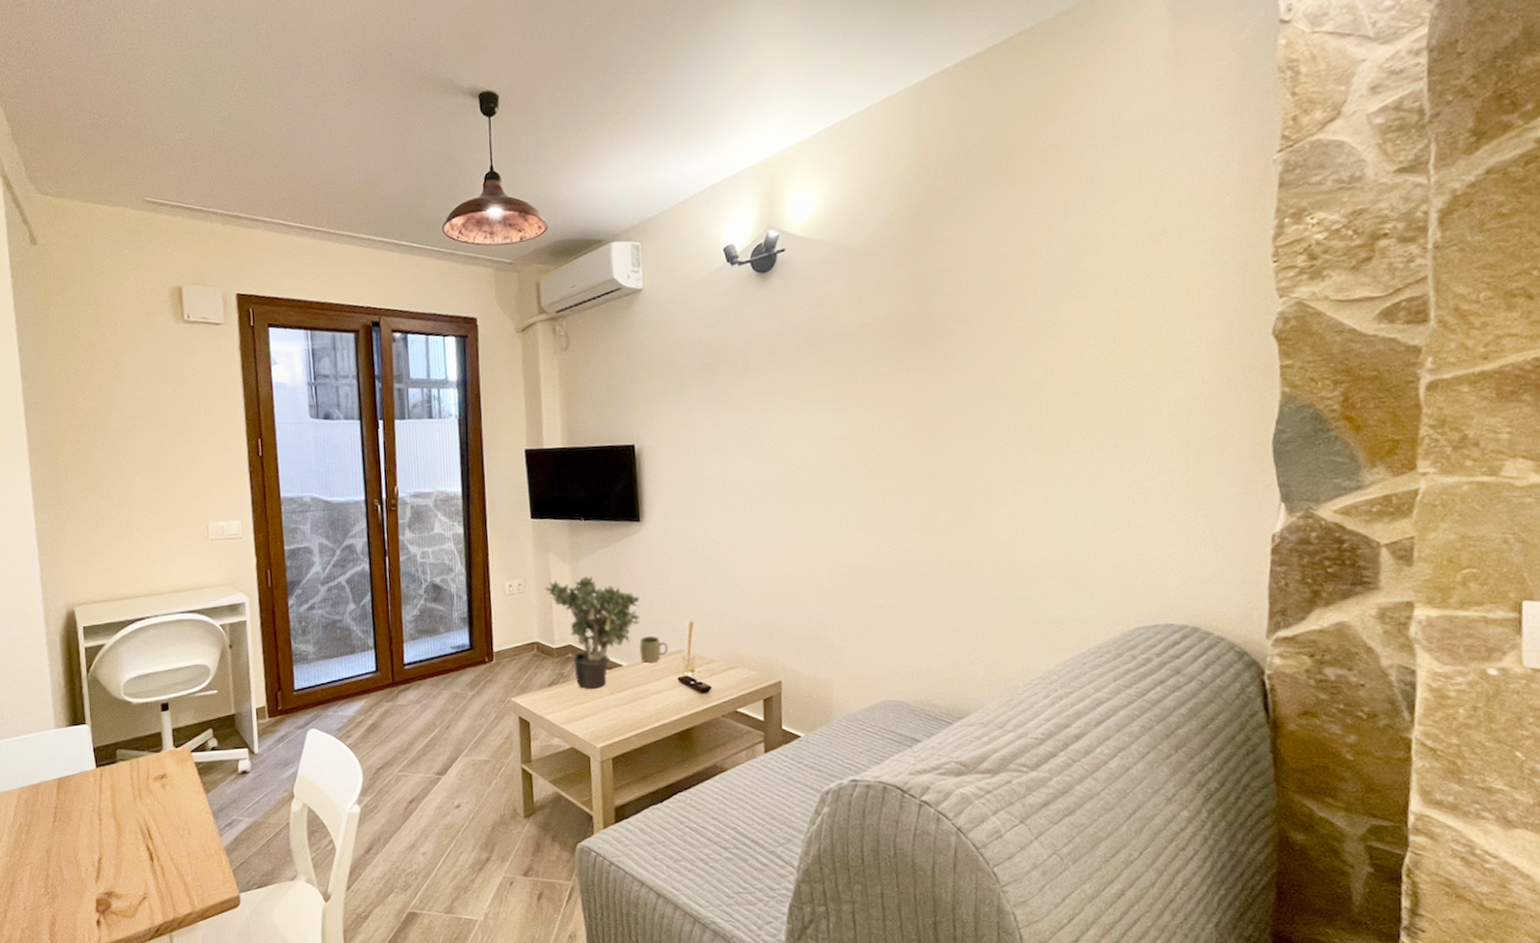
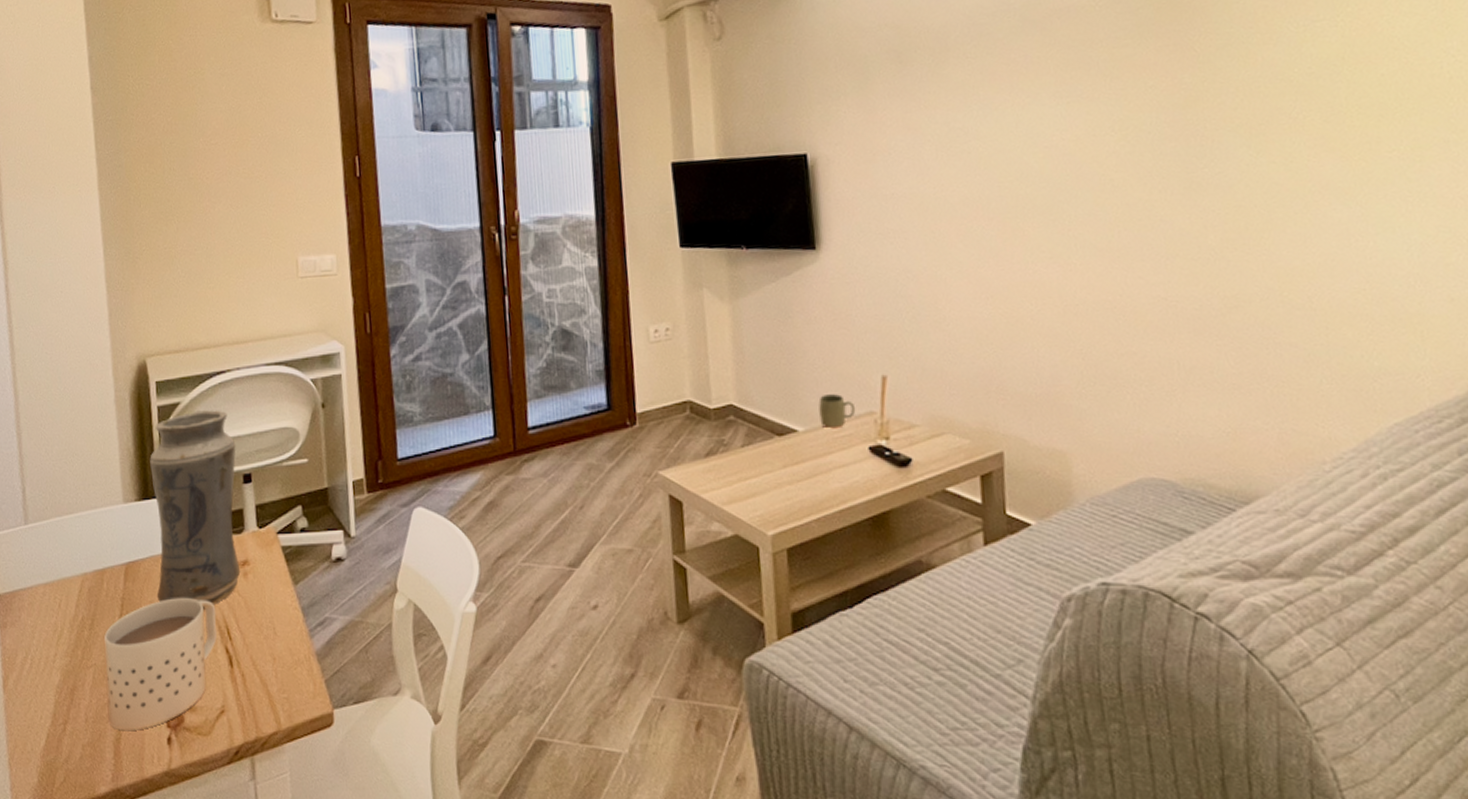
mug: none [39,806,140,916] -> present [103,598,218,731]
vase: none [78,650,160,813] -> present [150,410,241,607]
potted plant: present [544,576,641,689] -> none [698,318,819,460]

